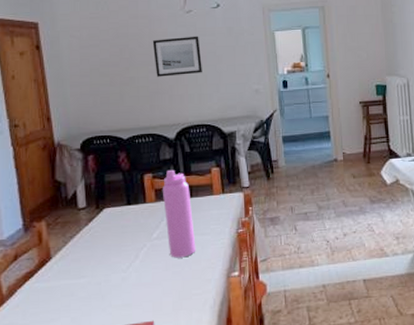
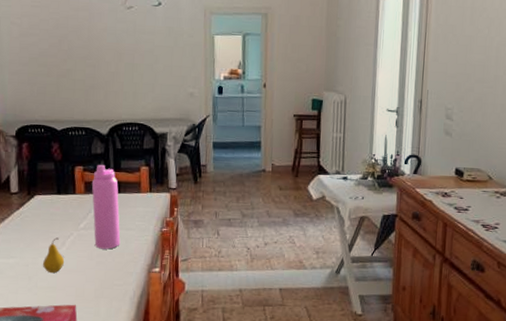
fruit: none [117,250,139,290] -> present [43,237,65,274]
wall art: present [152,36,202,77] -> none [91,33,139,72]

